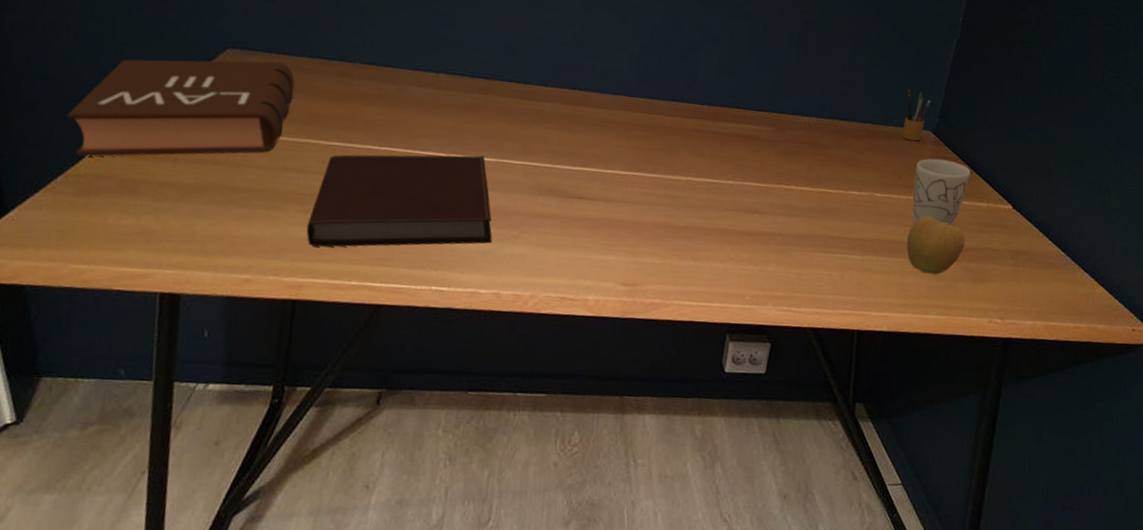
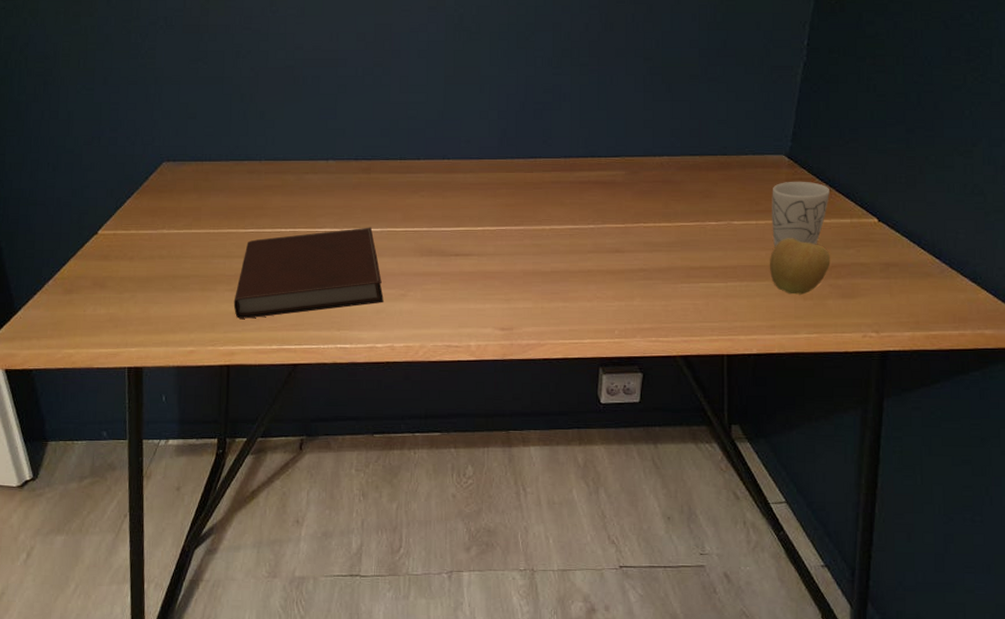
book: present [66,59,295,157] -> none [52,167,216,263]
pencil box: present [902,89,931,142] -> none [755,117,782,167]

